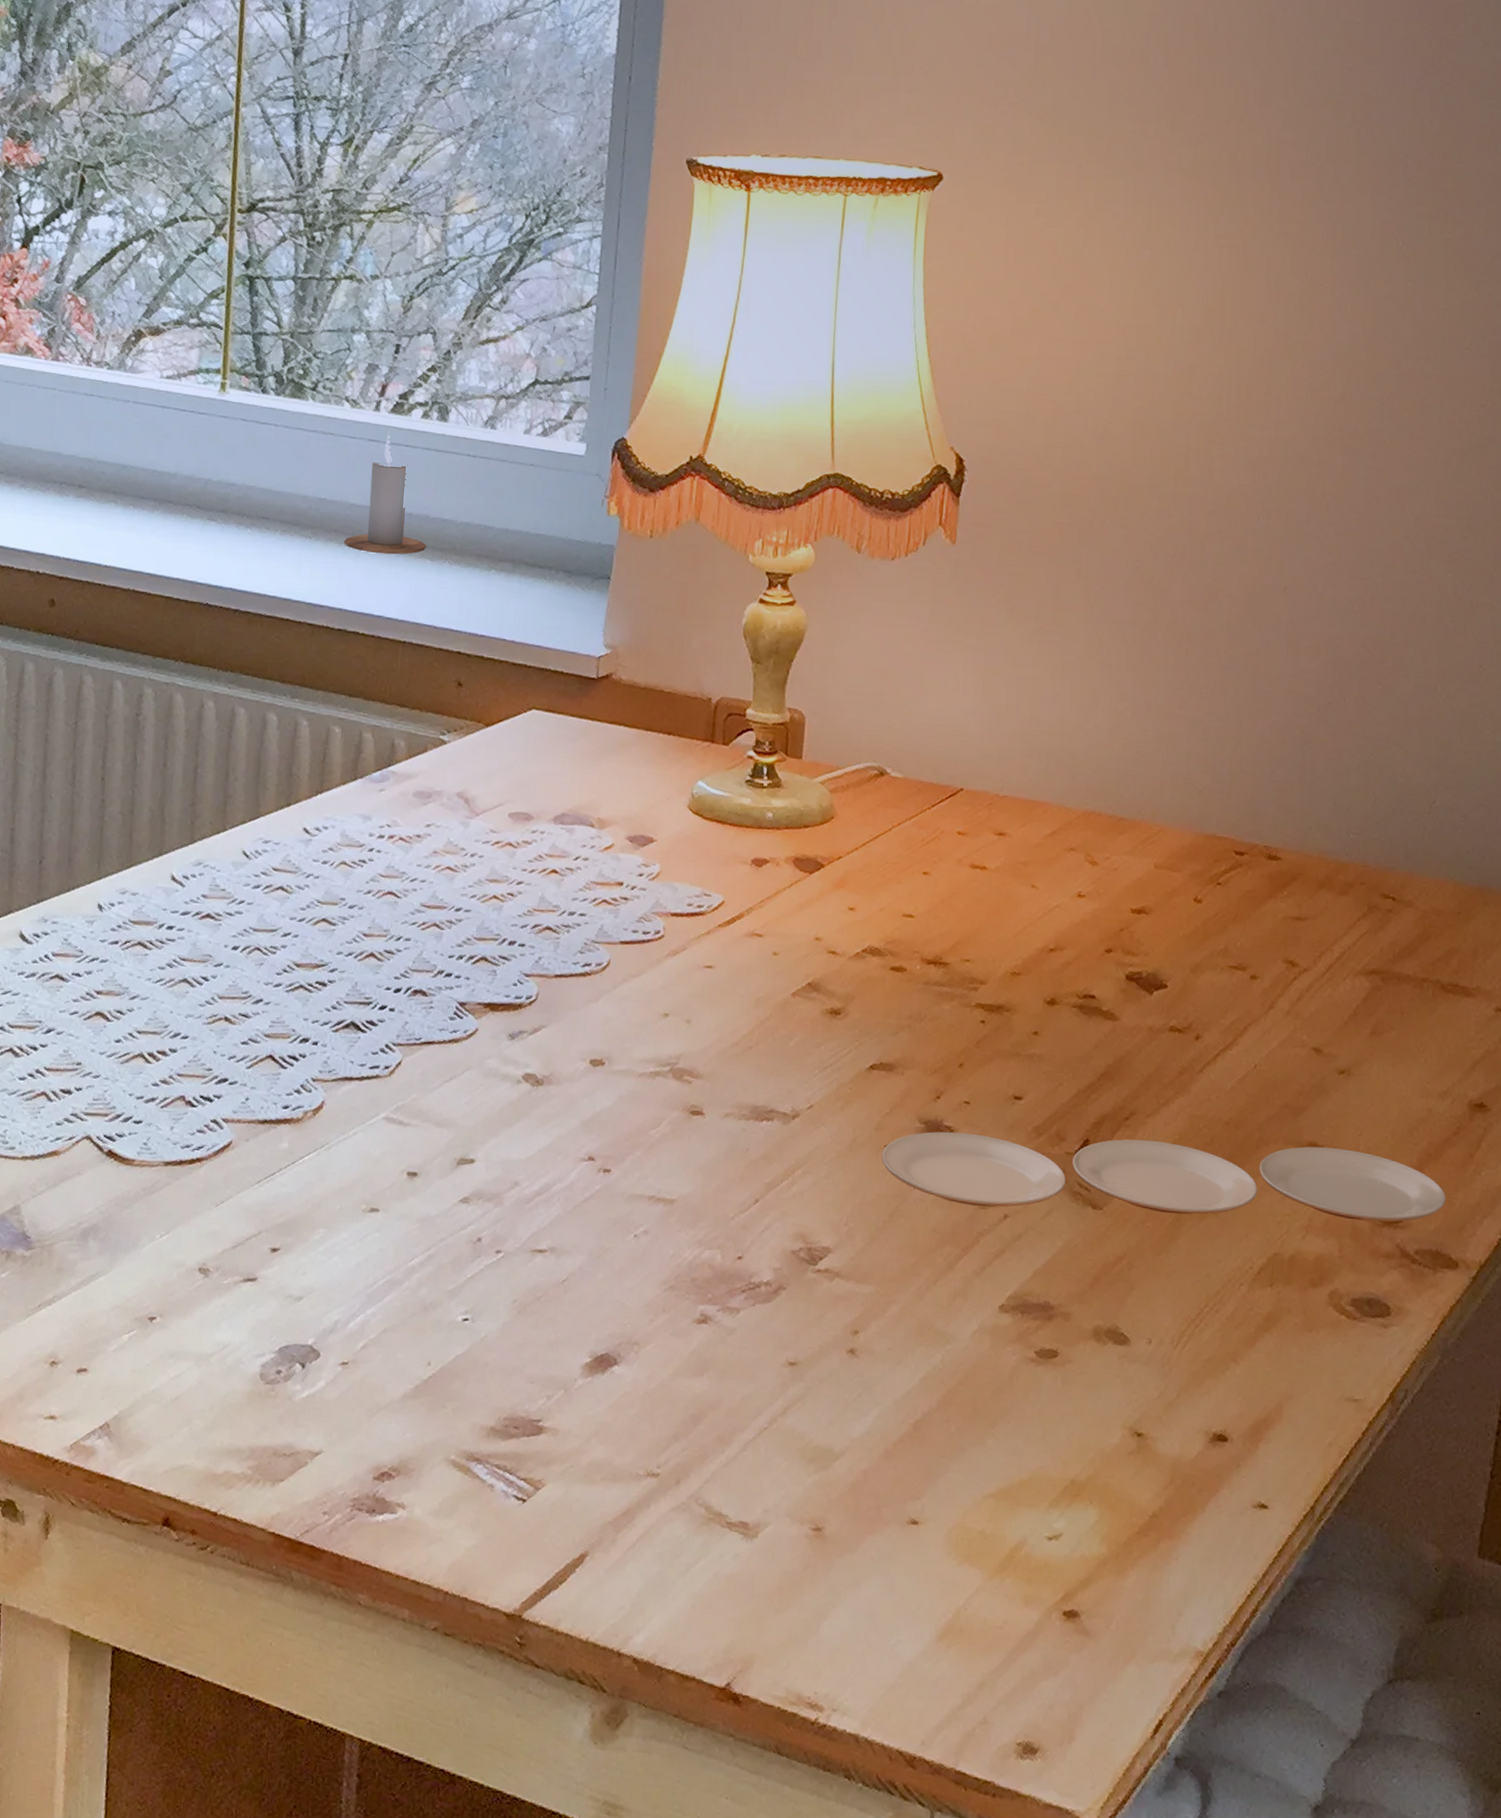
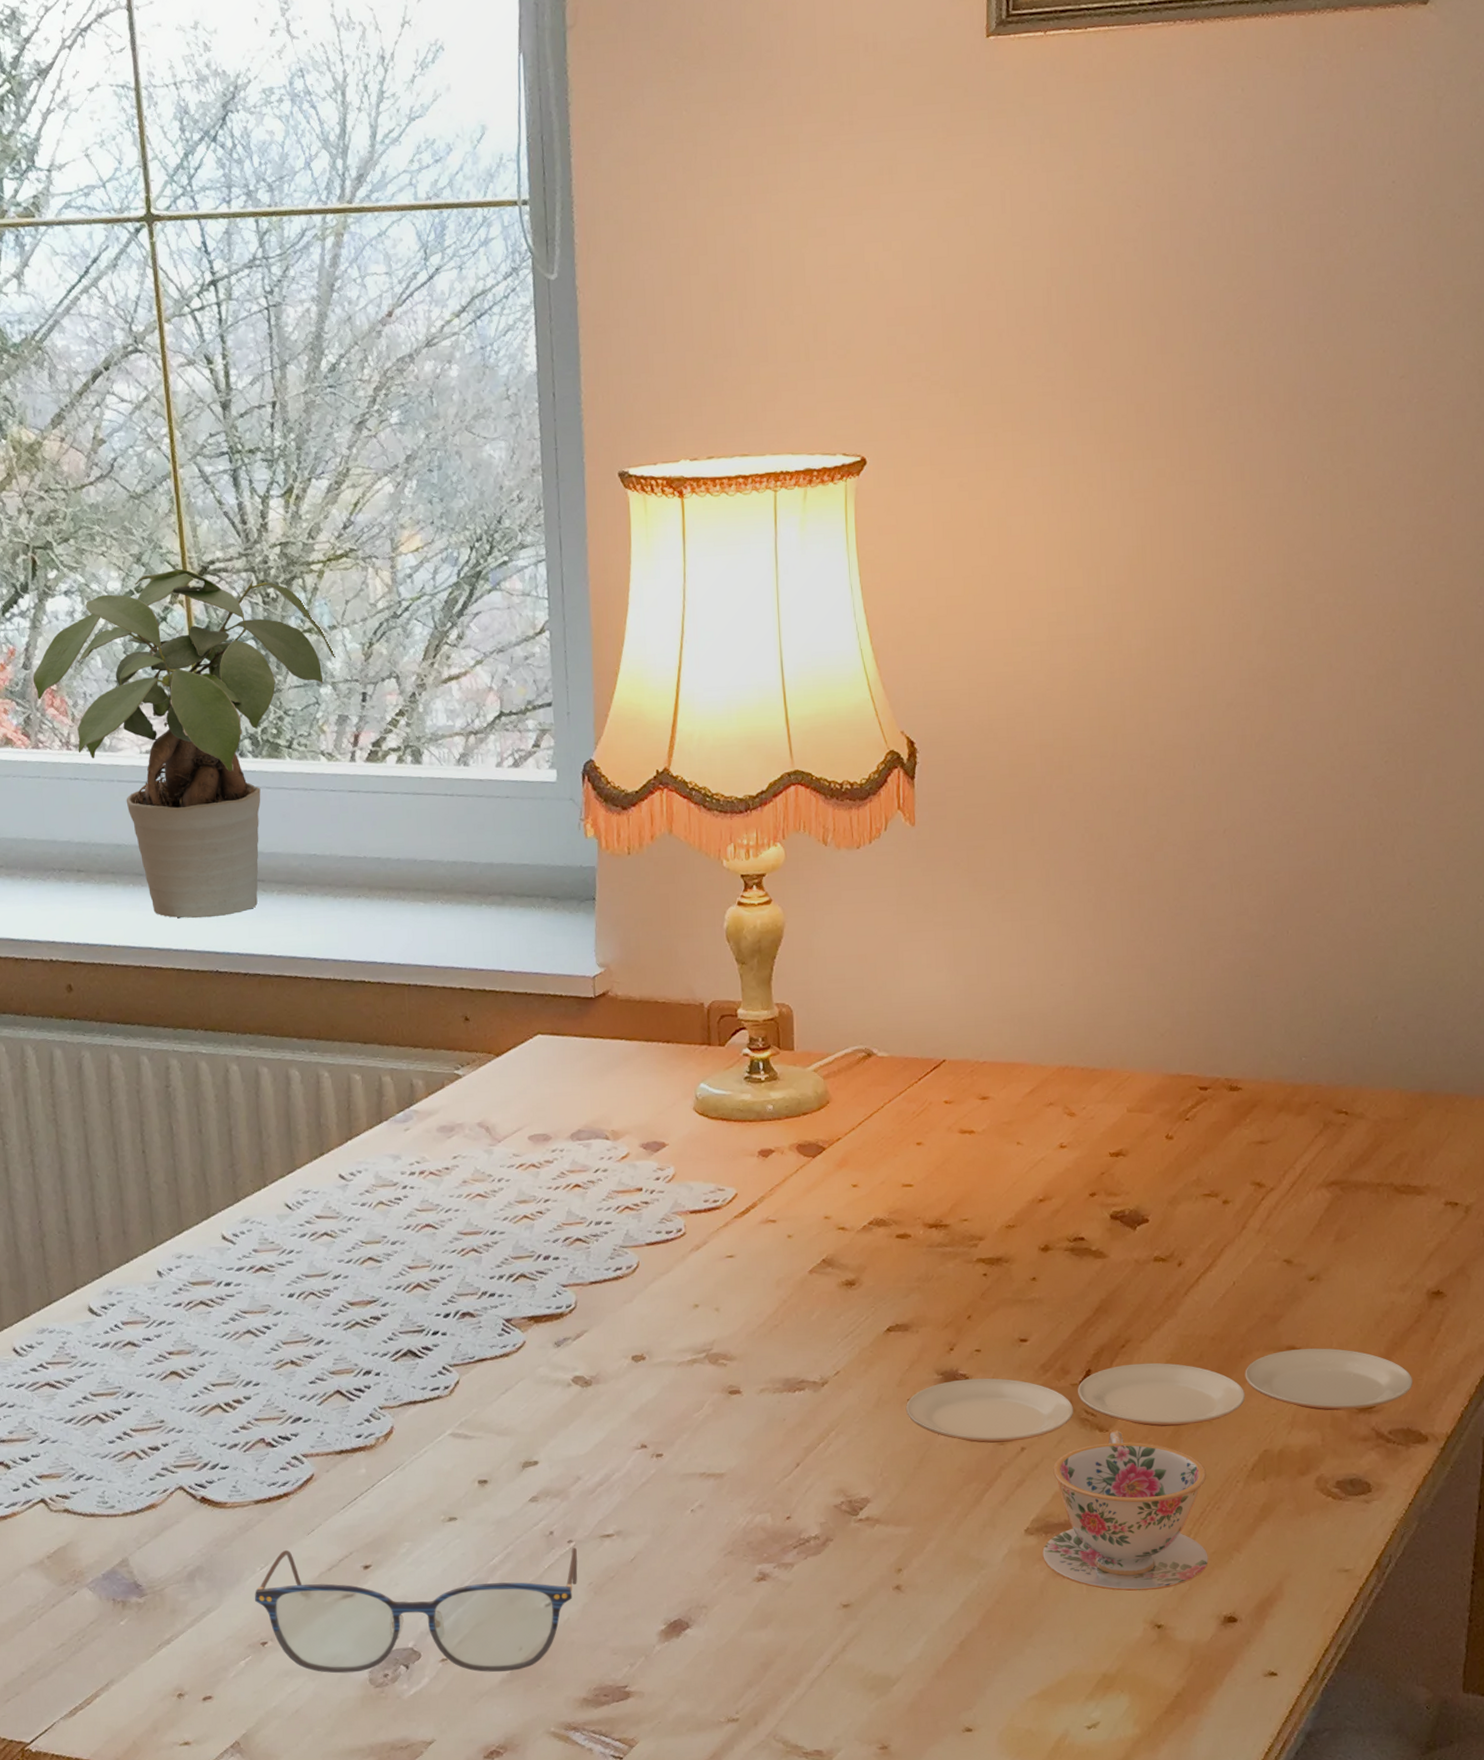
potted plant: none [63,203,374,550] -> present [32,568,335,919]
glasses: none [148,1220,505,1386] -> present [254,1548,578,1674]
candle: present [344,431,427,555] -> none [339,780,418,903]
teacup: none [1016,1209,1208,1394] -> present [1042,1430,1208,1592]

